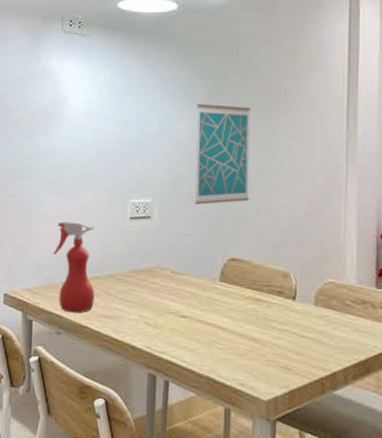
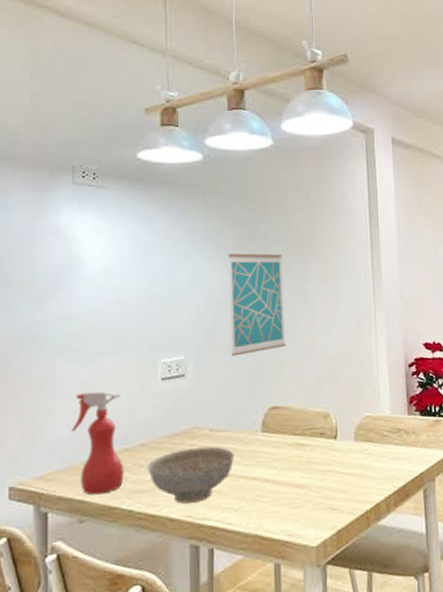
decorative bowl: none [114,285,193,337] -> present [148,446,235,504]

